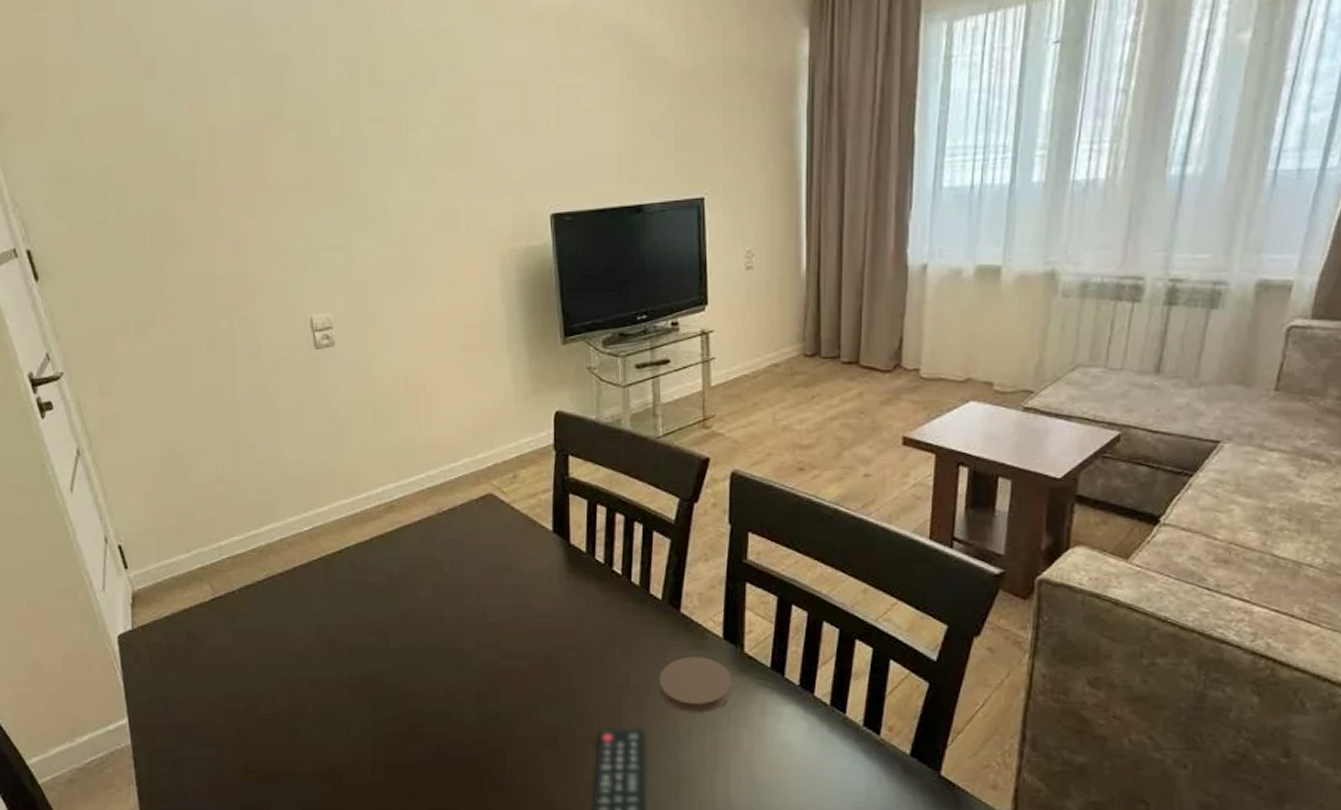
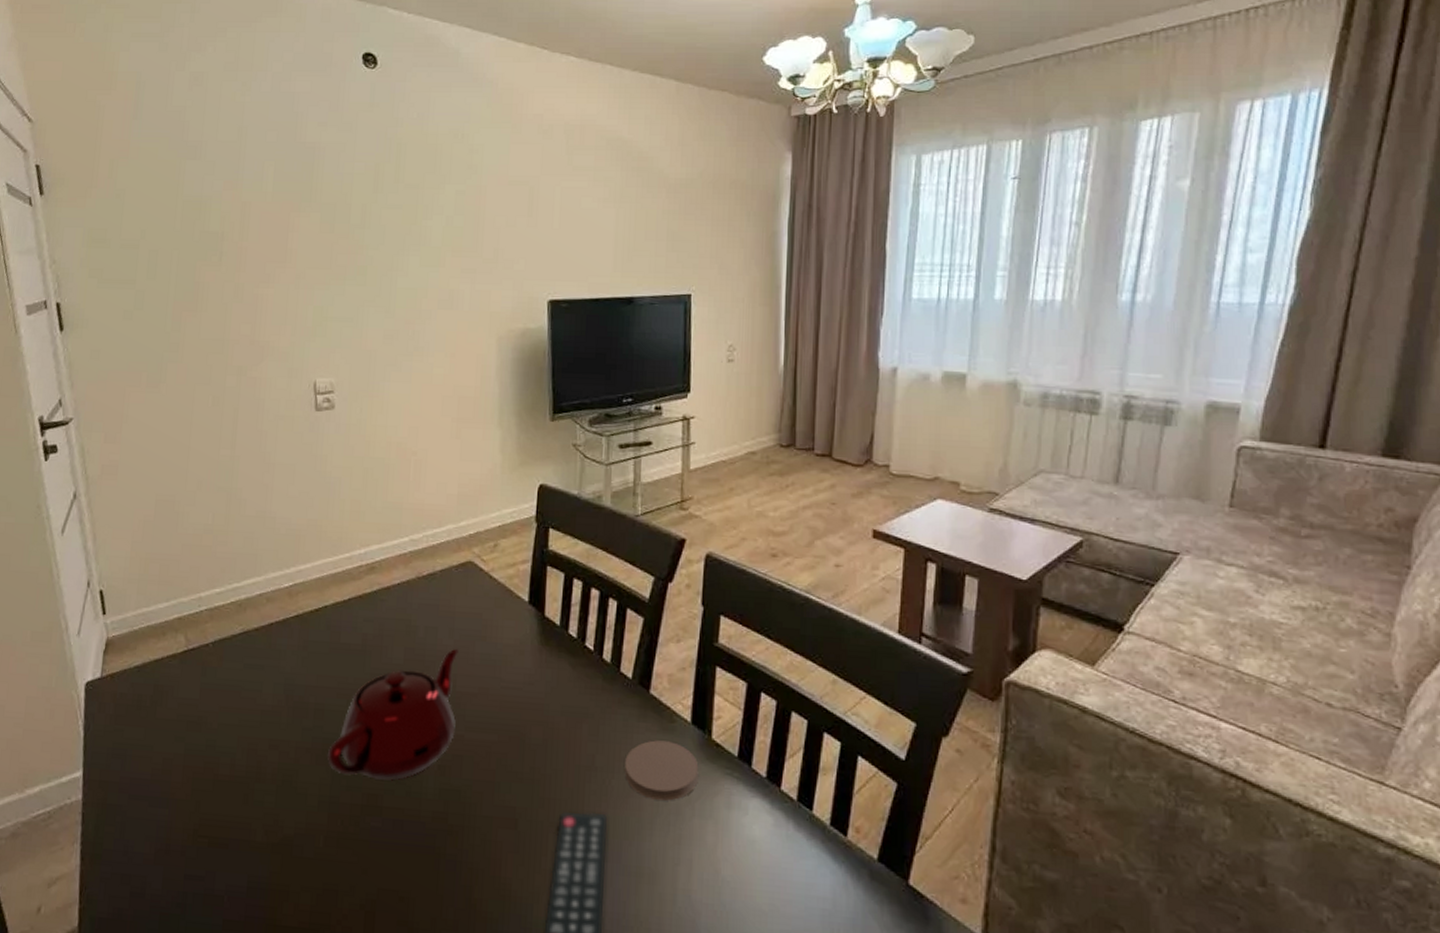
teapot: none [366,582,489,710] -> present [328,649,459,781]

